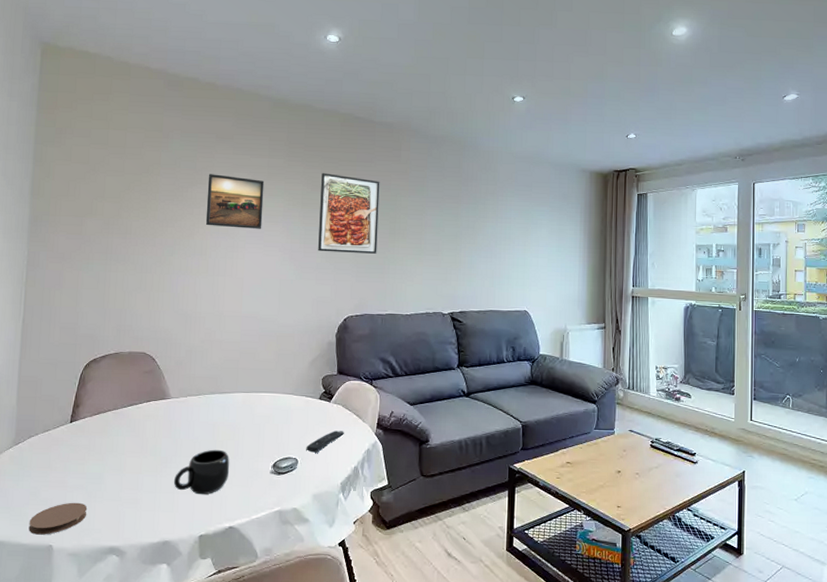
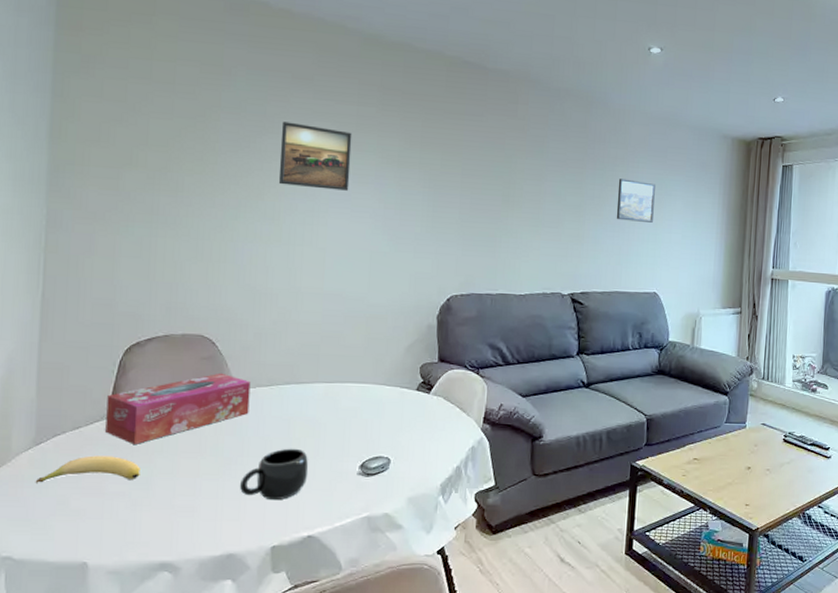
banana: none [14,454,95,477] -> present [35,455,140,483]
coaster: present [28,502,88,535] -> none [56,512,132,551]
tissue box: none [68,384,183,446] -> present [105,372,251,446]
remote control: present [306,431,344,453] -> none [400,426,445,451]
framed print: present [318,173,380,254] -> none [417,126,492,224]
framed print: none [488,211,523,249] -> present [616,179,655,223]

